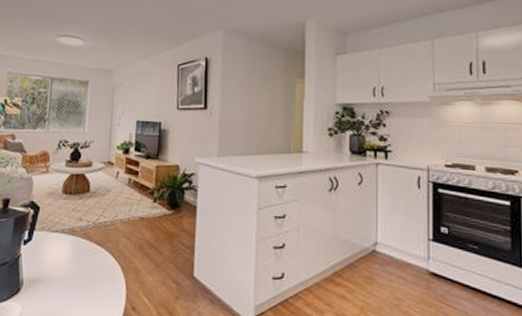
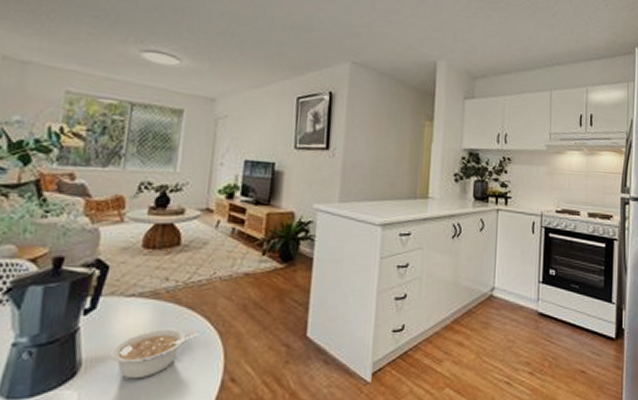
legume: none [42,259,106,300] -> present [110,328,200,379]

